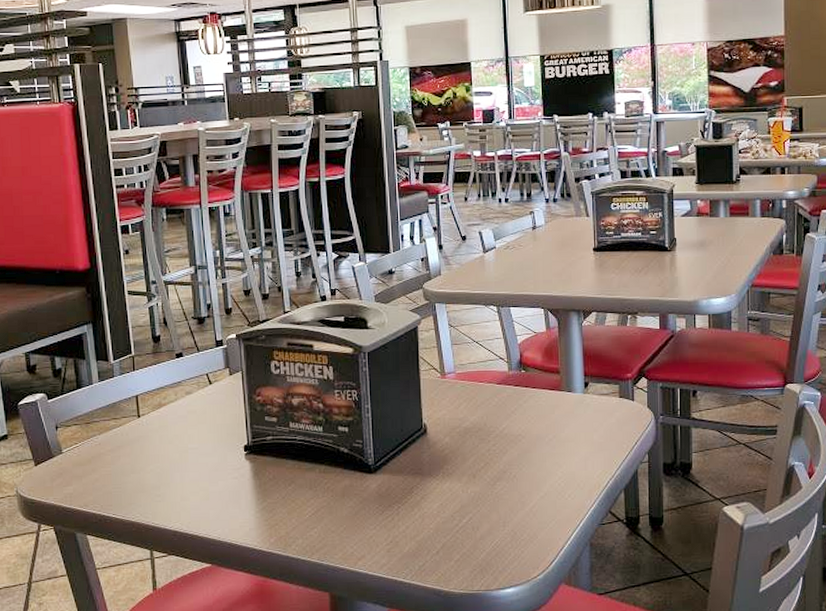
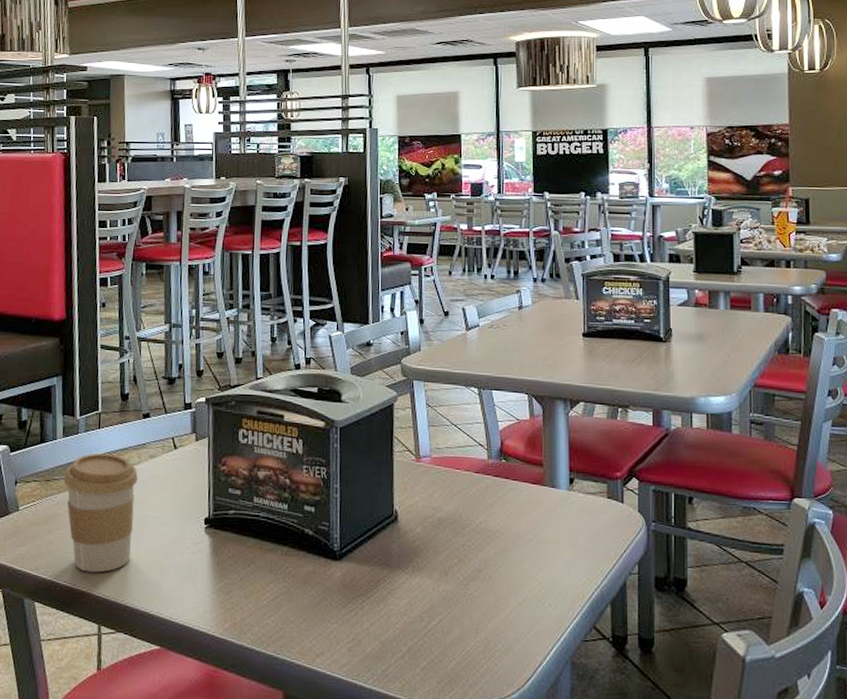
coffee cup: none [103,393,176,504] -> present [63,453,138,573]

